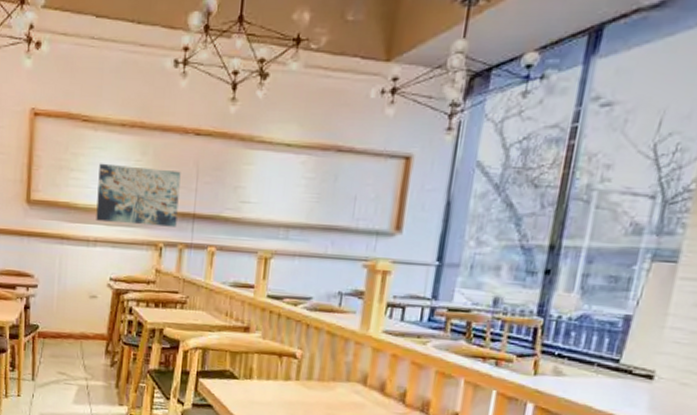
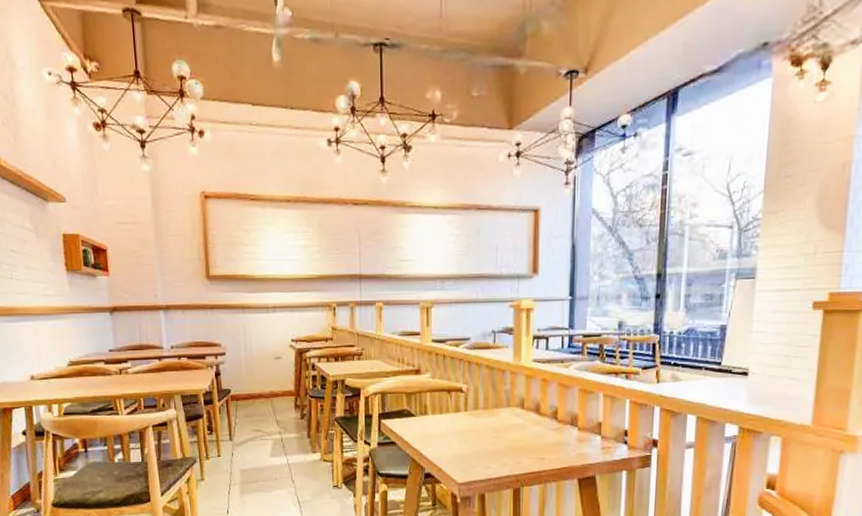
wall art: present [96,163,181,227] -> none [270,236,346,290]

